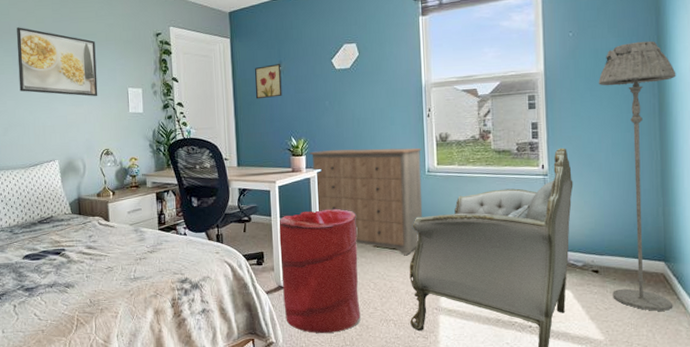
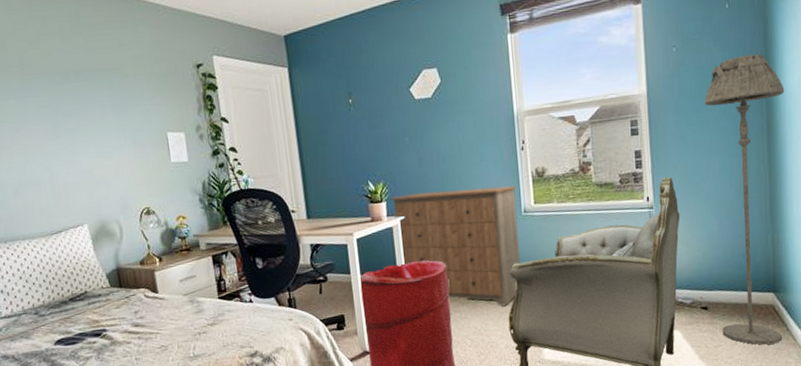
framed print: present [16,27,98,97] -> none [17,62,130,146]
wall art: present [255,64,282,99] -> none [320,96,355,139]

